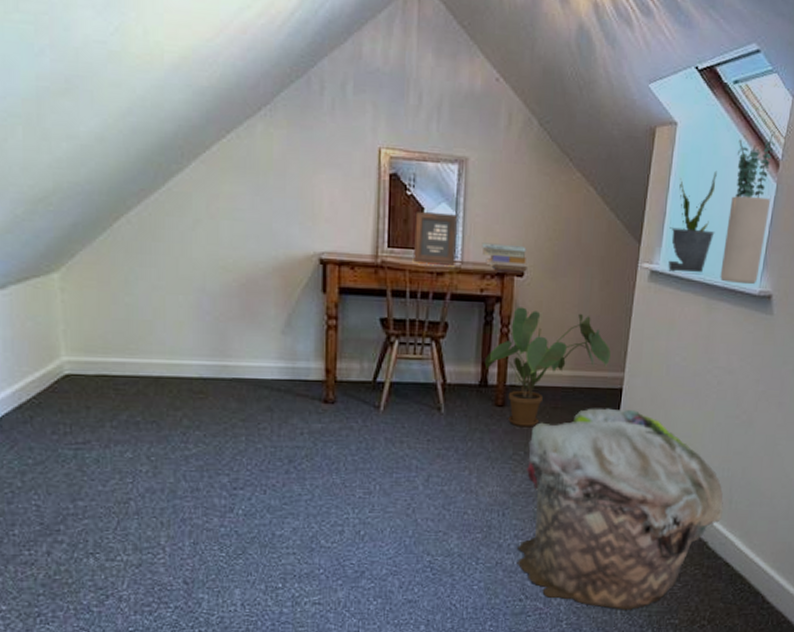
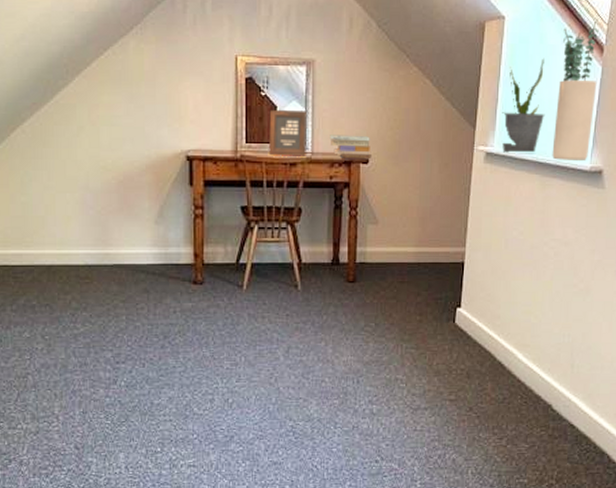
house plant: present [484,307,611,428] -> none [335,191,452,301]
laundry basket: present [515,408,723,610] -> none [371,281,565,470]

